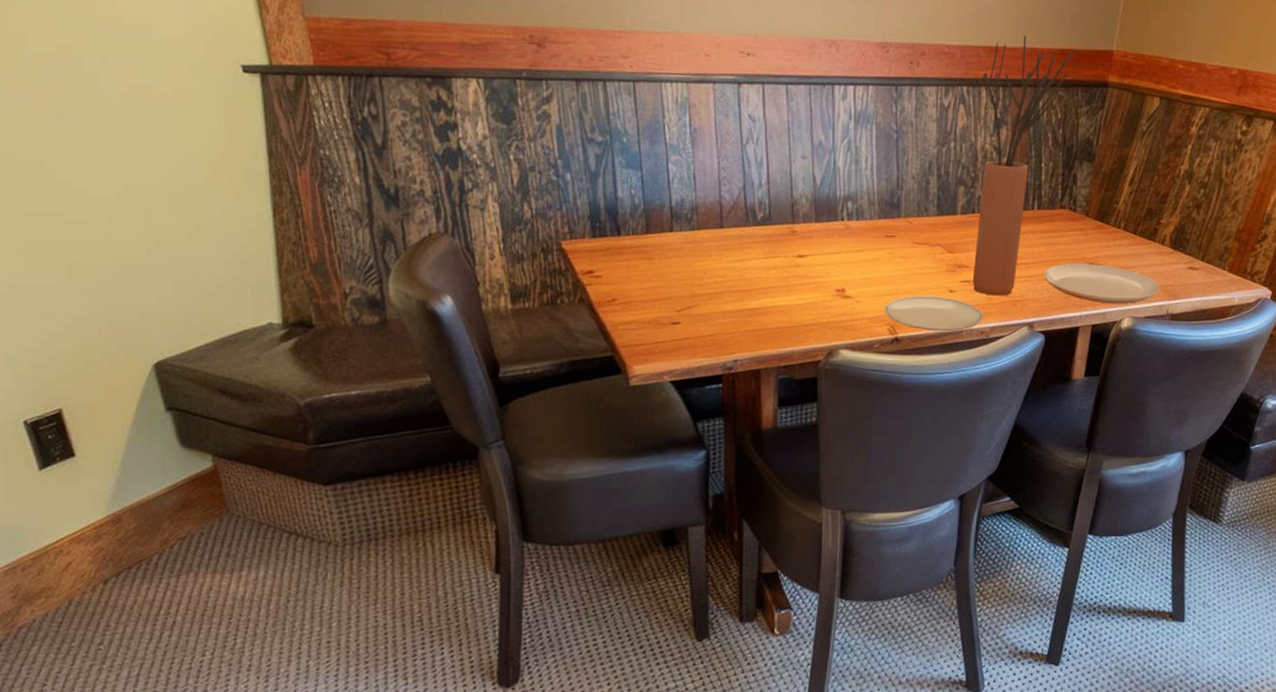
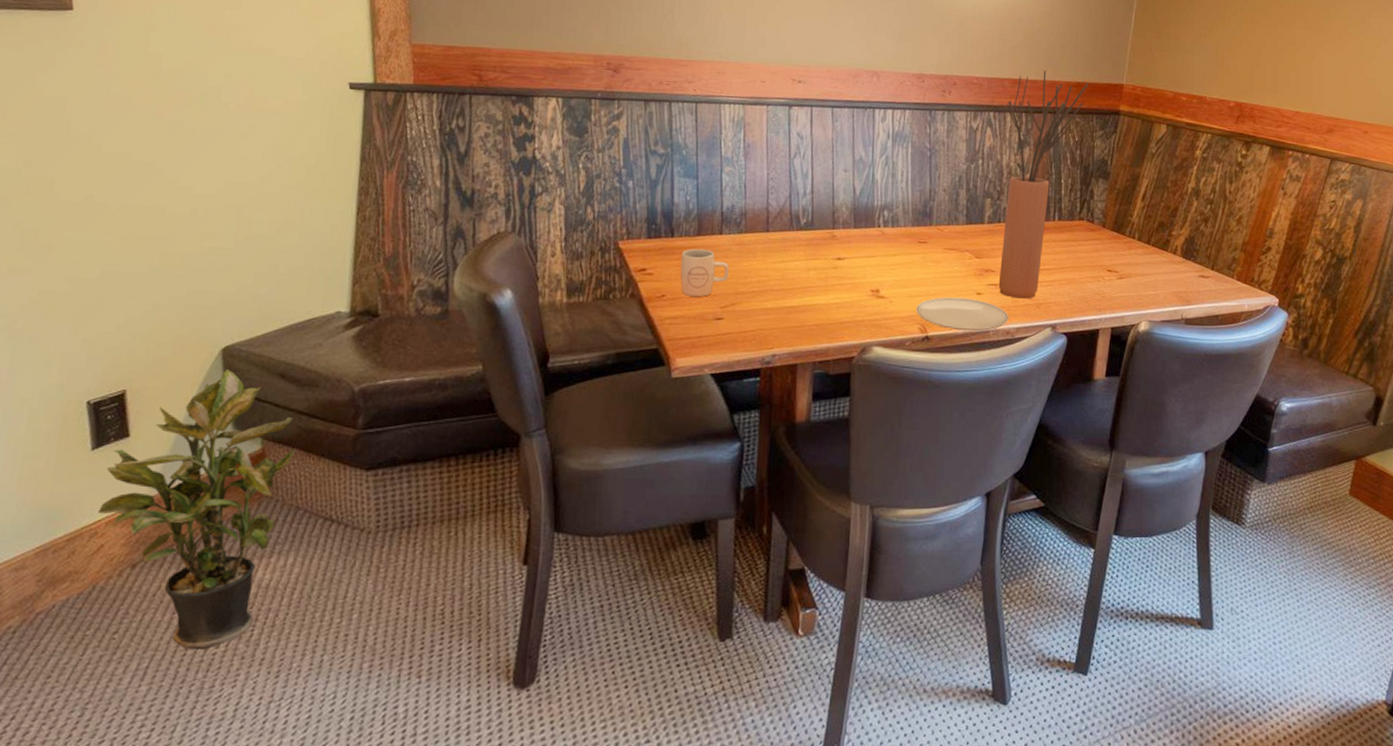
potted plant: none [58,386,249,658] -> present [98,369,296,649]
mug: none [630,247,683,300] -> present [679,248,729,297]
plate: present [1044,263,1160,304] -> none [1065,269,1174,309]

